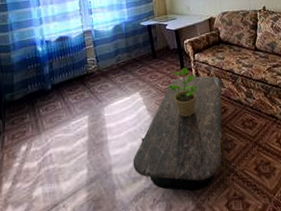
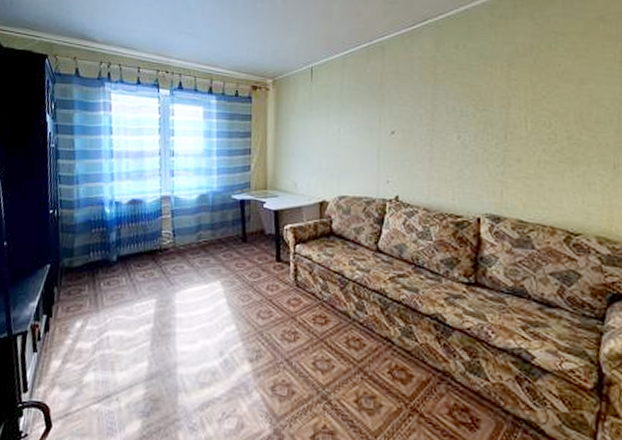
coffee table: present [133,76,228,192] -> none [202,271,327,414]
potted plant: present [167,67,199,117] -> none [256,258,295,321]

